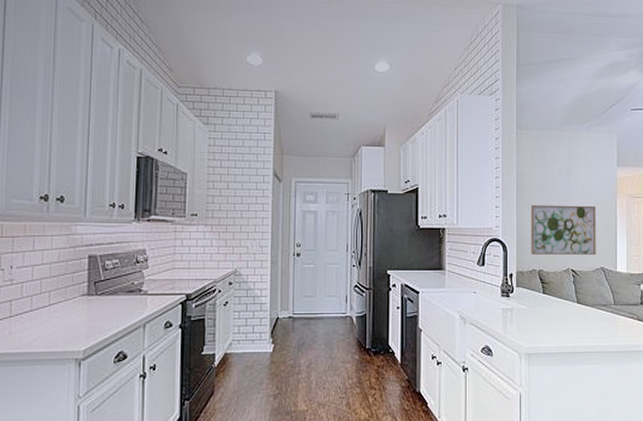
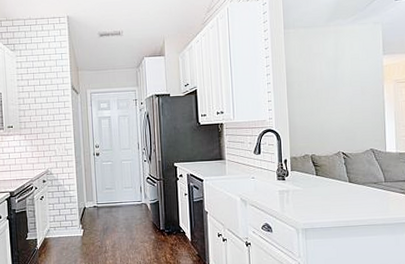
wall art: present [530,204,596,256] -> none [300,93,365,142]

